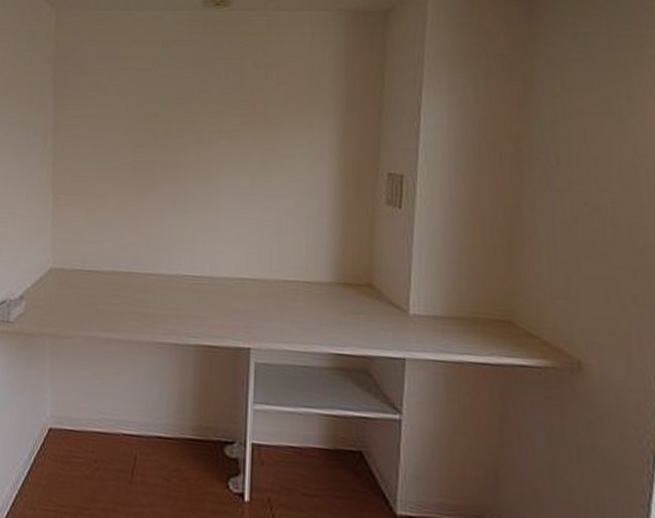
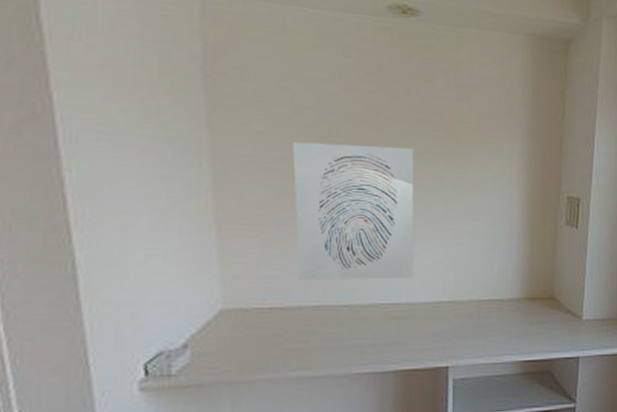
wall art: none [113,123,222,252] -> present [293,141,414,281]

